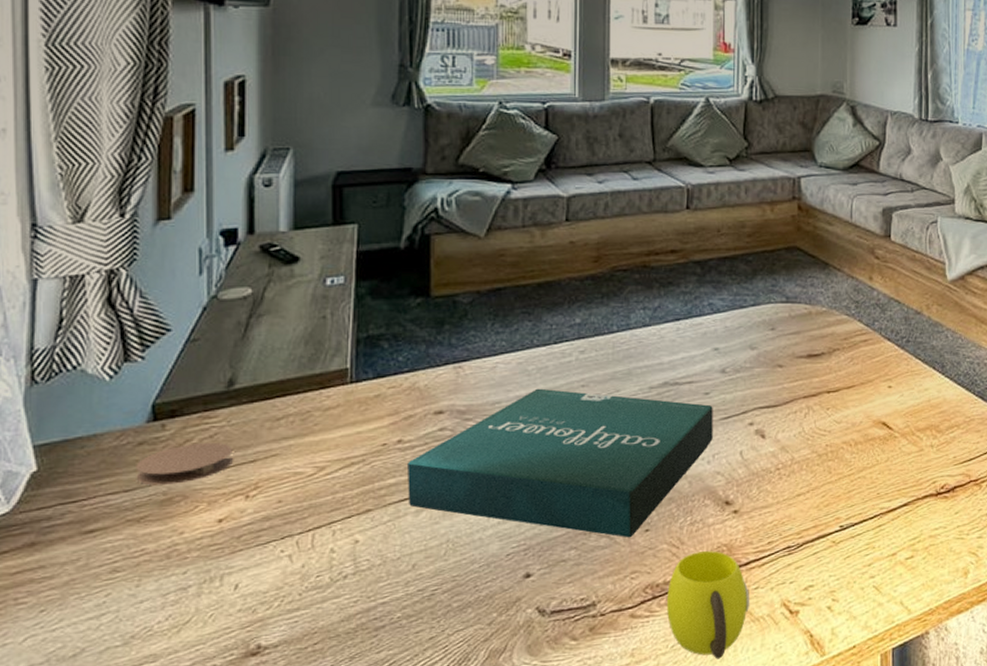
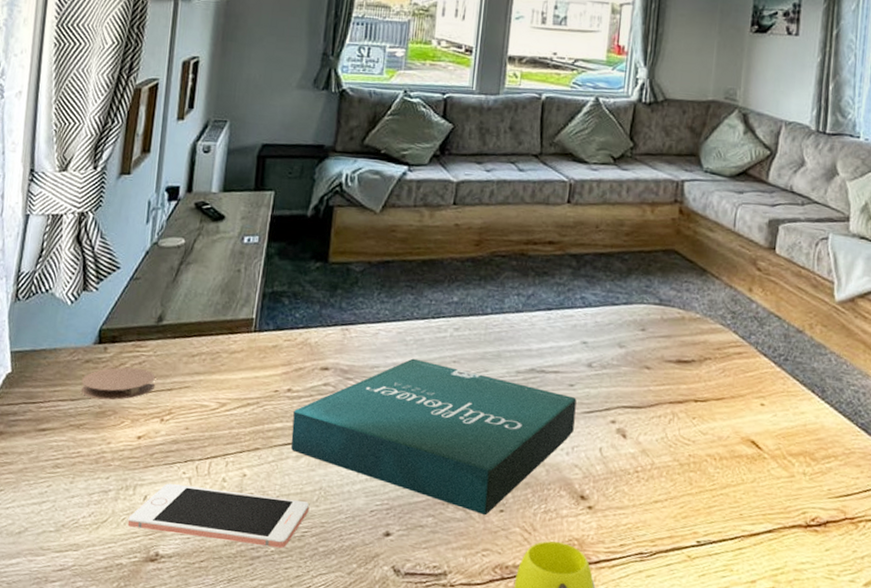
cell phone: none [217,558,437,623] -> present [127,483,310,548]

